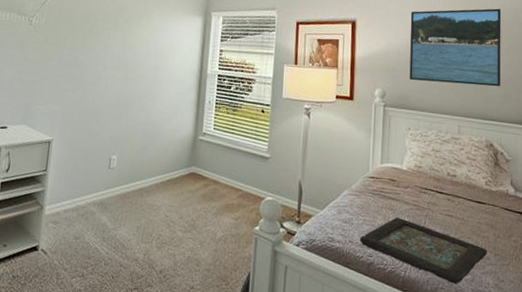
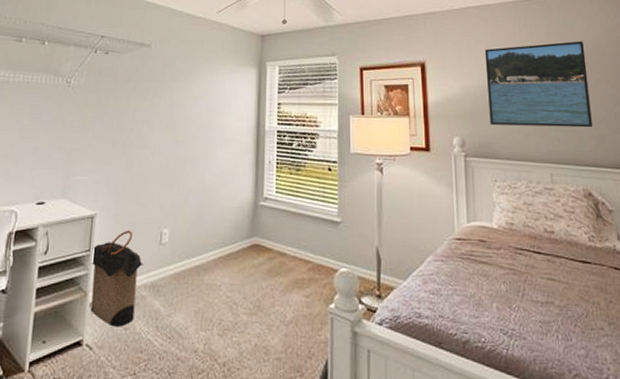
laundry hamper: none [46,154,94,237] -> present [90,230,143,327]
decorative tray: present [359,217,487,284] -> none [451,285,600,362]

